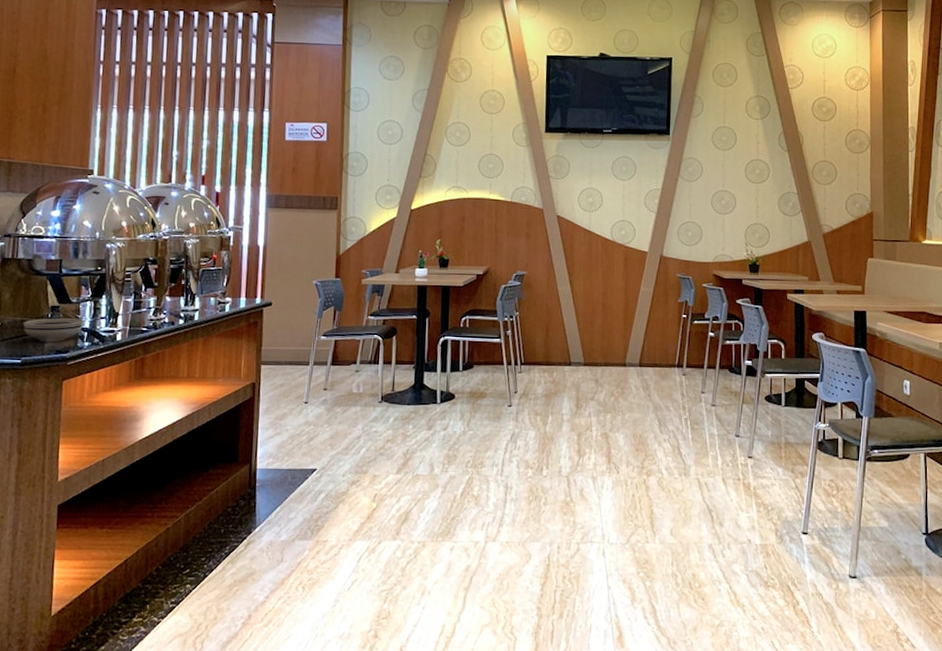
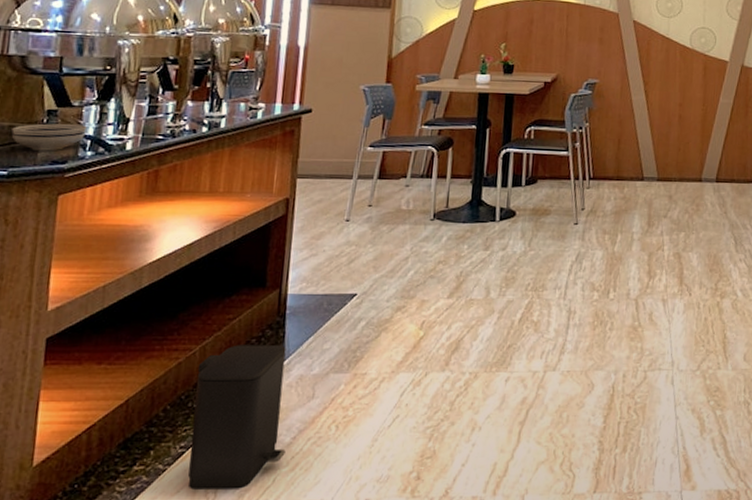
pedal bin: none [179,513,260,641] -> present [188,345,286,489]

